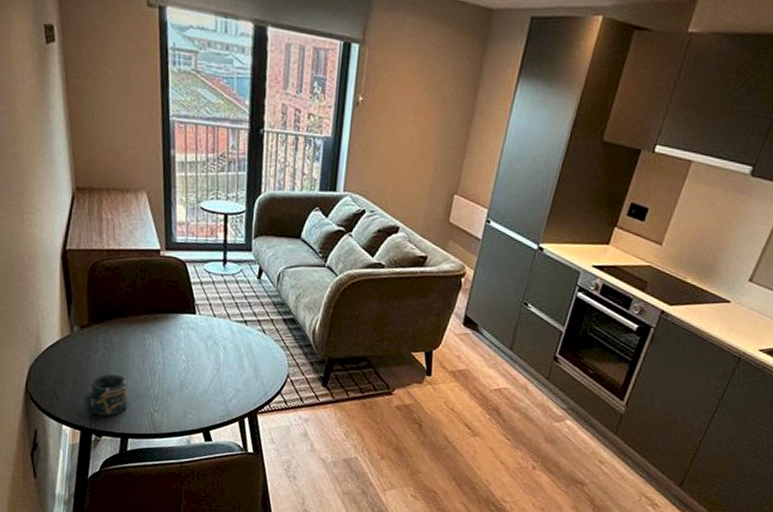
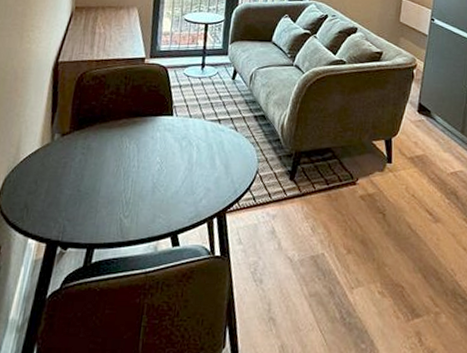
cup: present [84,374,128,417] -> none [53,180,100,226]

